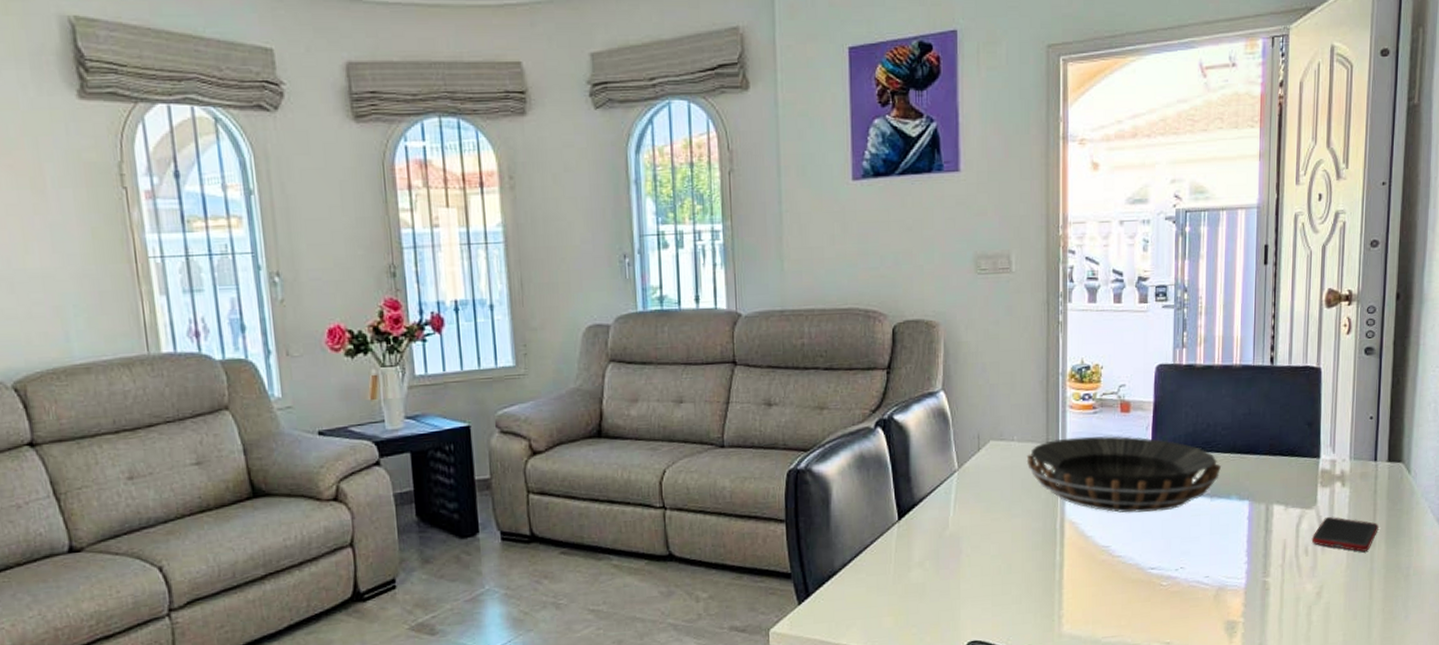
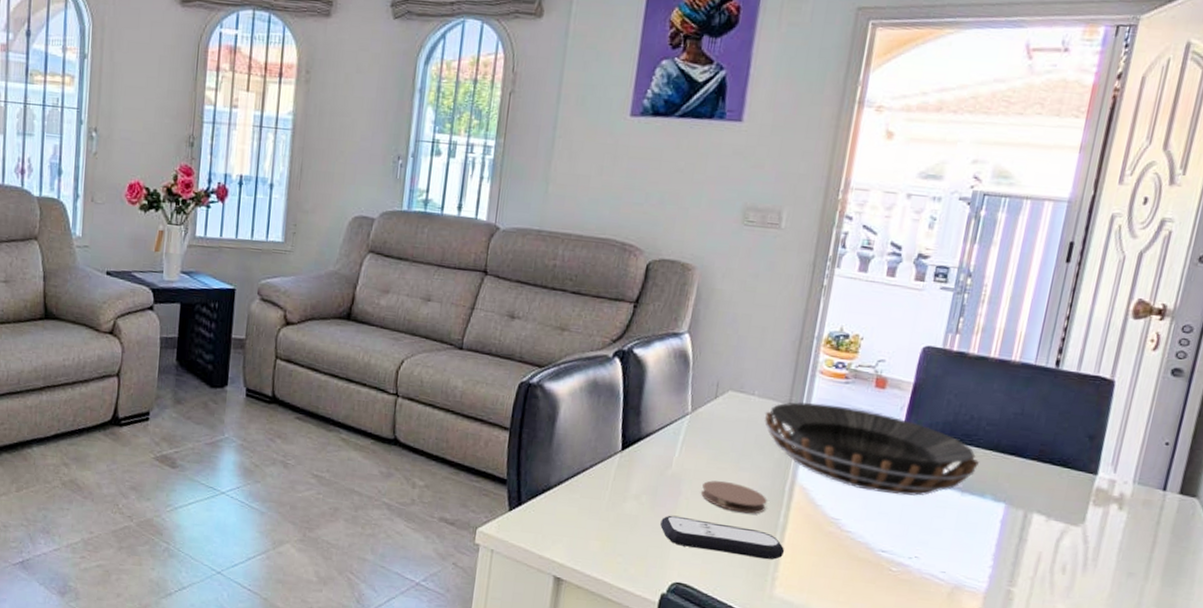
remote control: none [947,572,1066,604] -> present [660,515,785,560]
coaster: none [980,530,1042,559] -> present [701,480,767,514]
cell phone: present [1312,516,1379,552] -> none [1072,538,1156,584]

